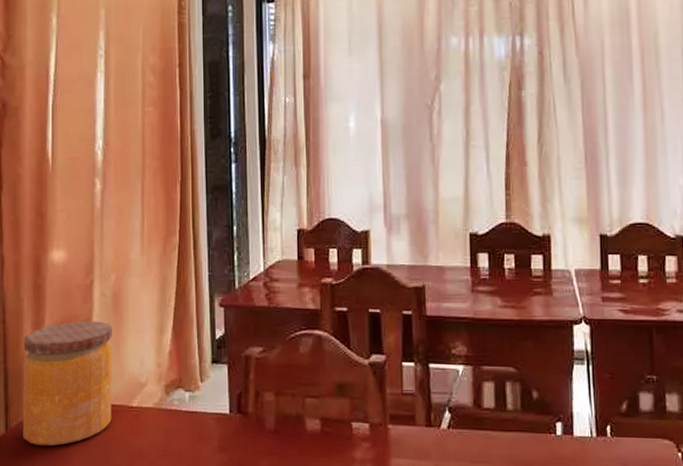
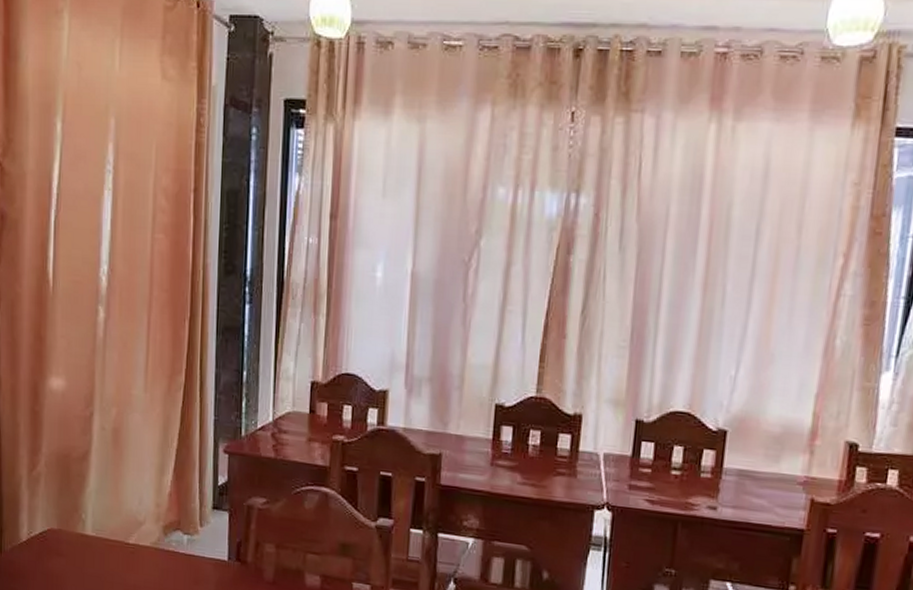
jar: present [23,321,113,447] -> none [17,452,112,573]

